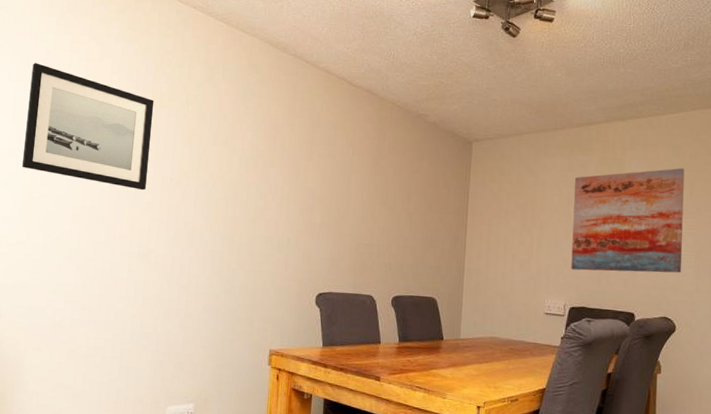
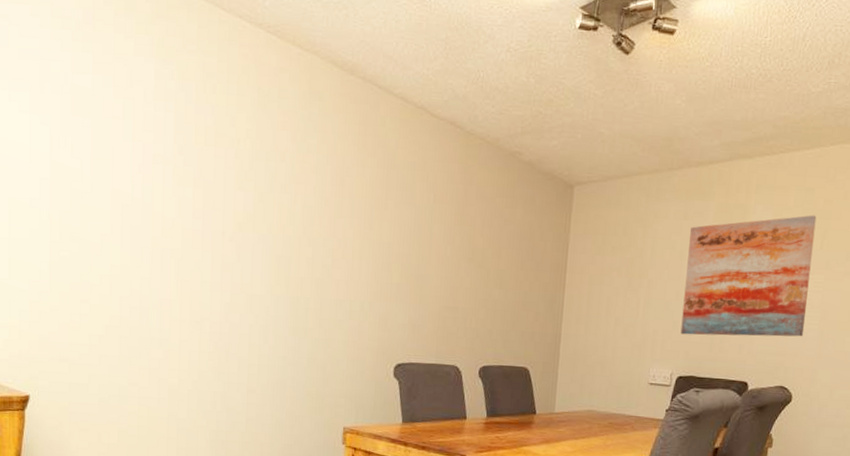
wall art: present [21,63,154,191] -> none [46,89,198,247]

